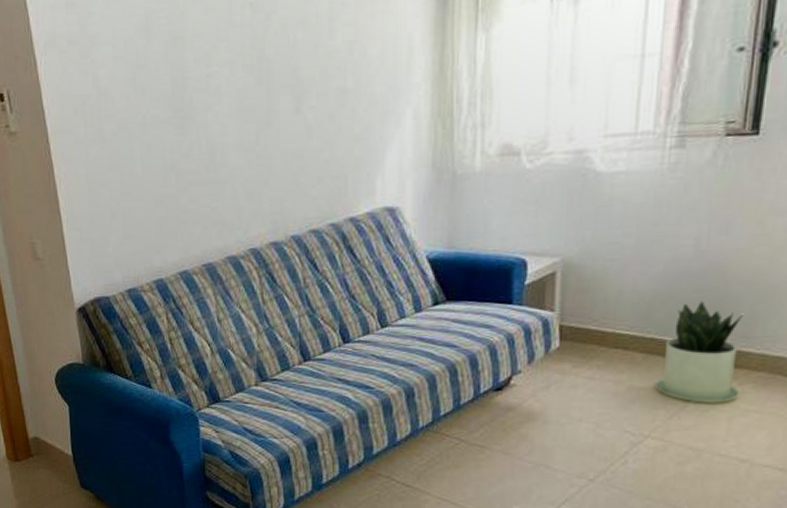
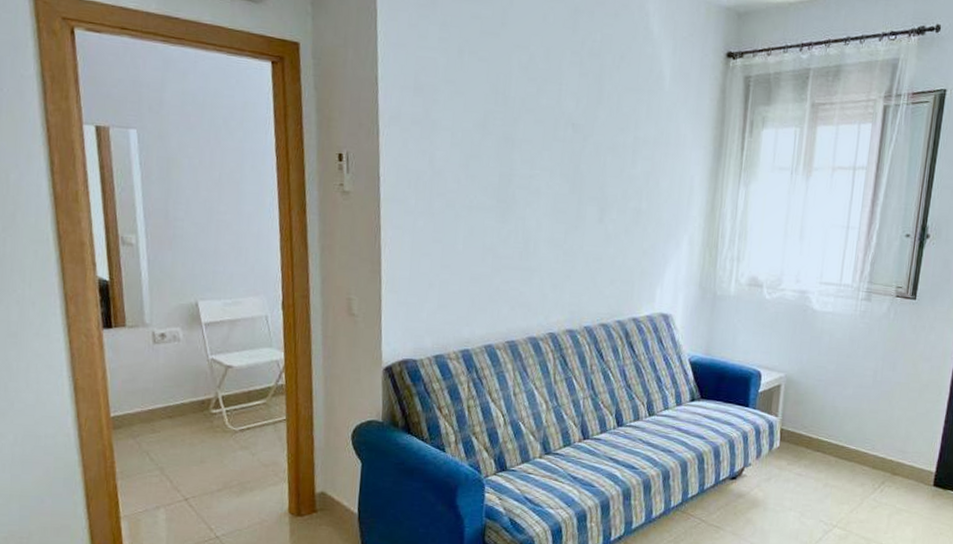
planter: present [654,301,743,403] -> none [842,420,901,502]

